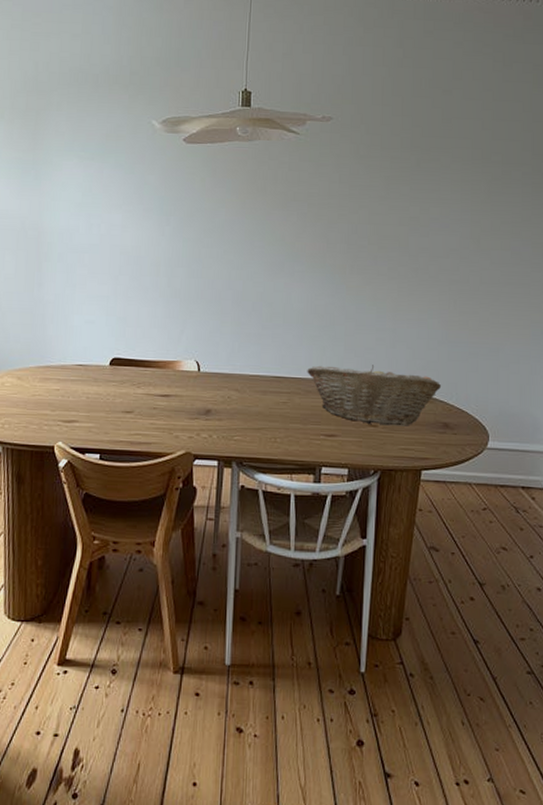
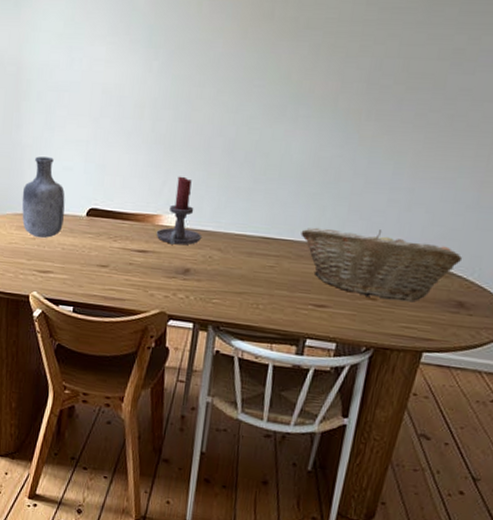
vase: none [45,312,88,389] -> present [22,156,65,239]
candle holder: none [177,325,219,388] -> present [156,176,201,246]

